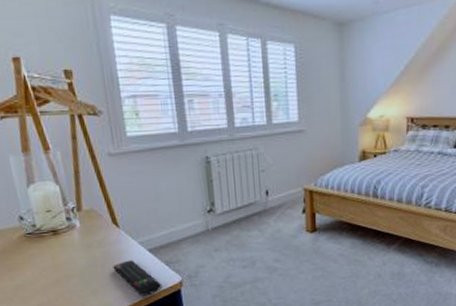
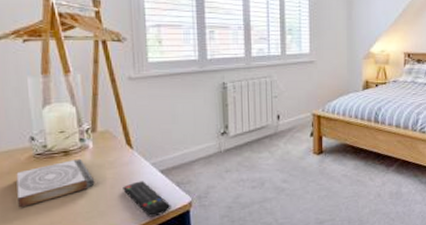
book: none [10,238,86,286] -> present [16,158,95,208]

